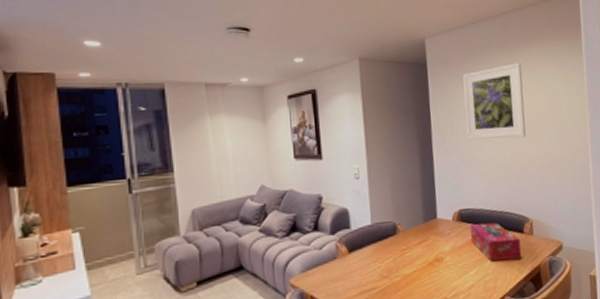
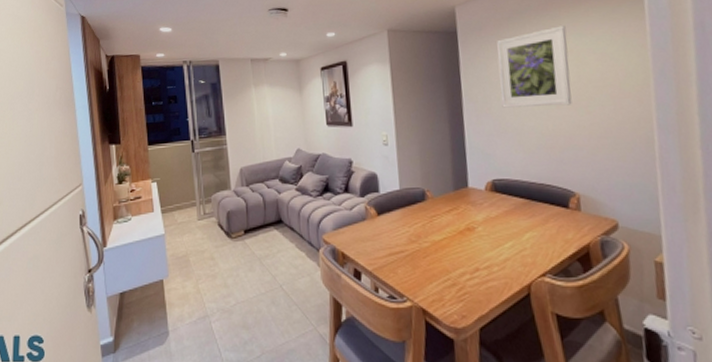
tissue box: present [470,222,522,262] -> none [505,195,567,237]

